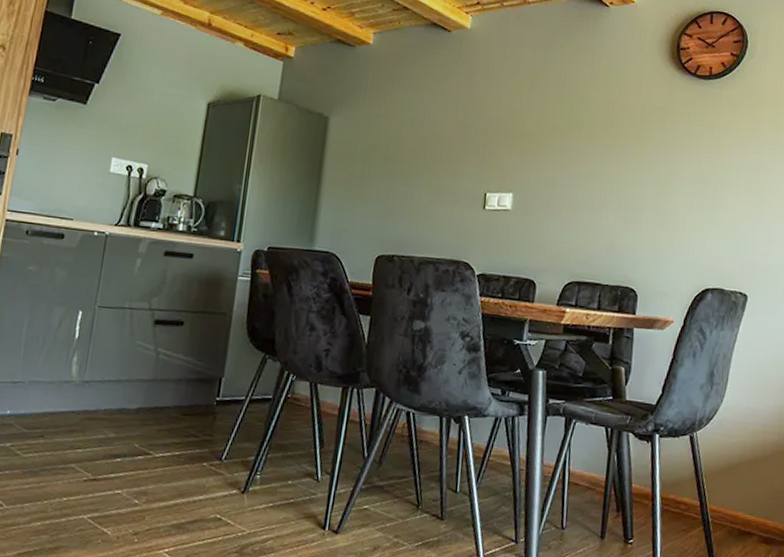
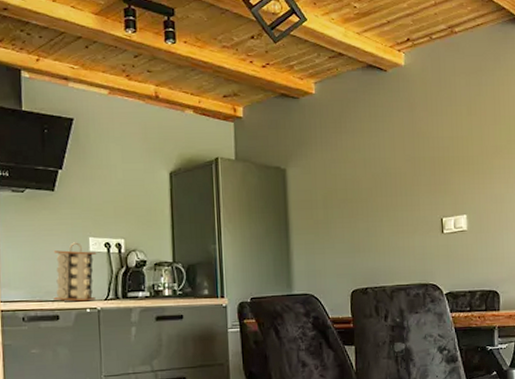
spice rack: none [62,160,117,224] -> present [53,242,97,302]

